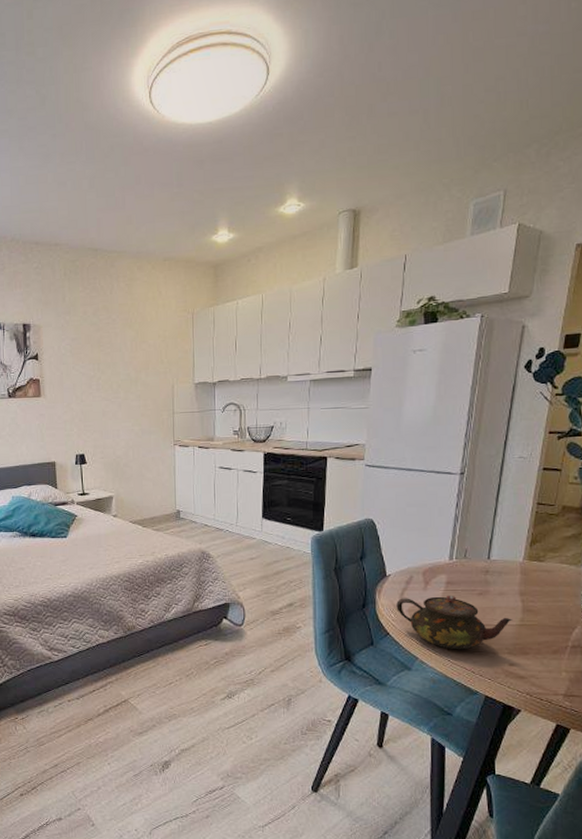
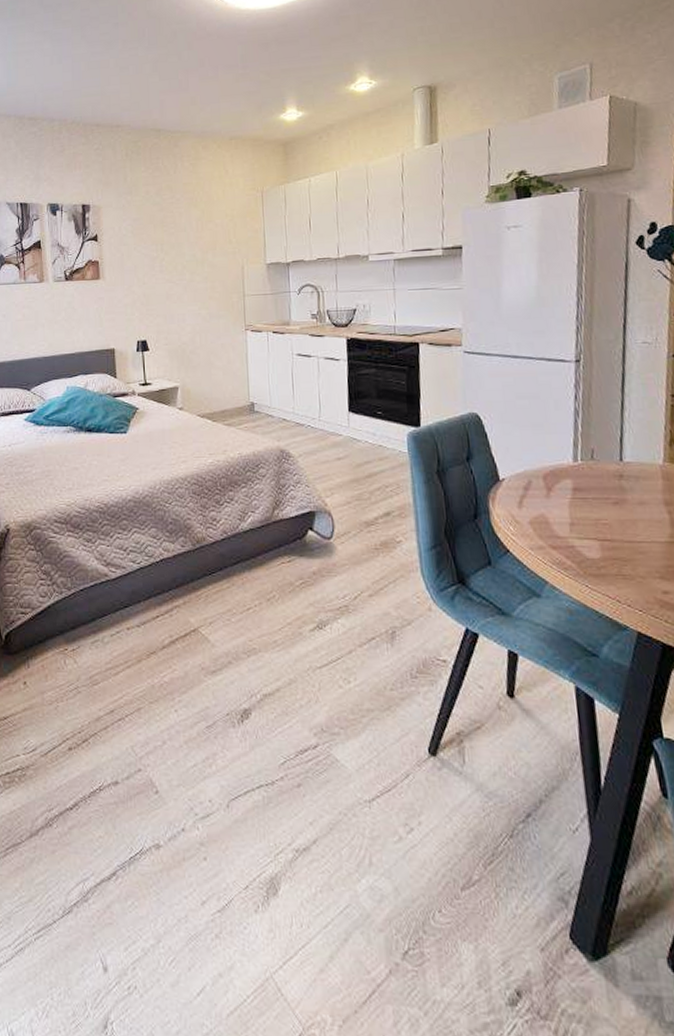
teapot: present [396,595,513,650] -> none [514,504,660,573]

